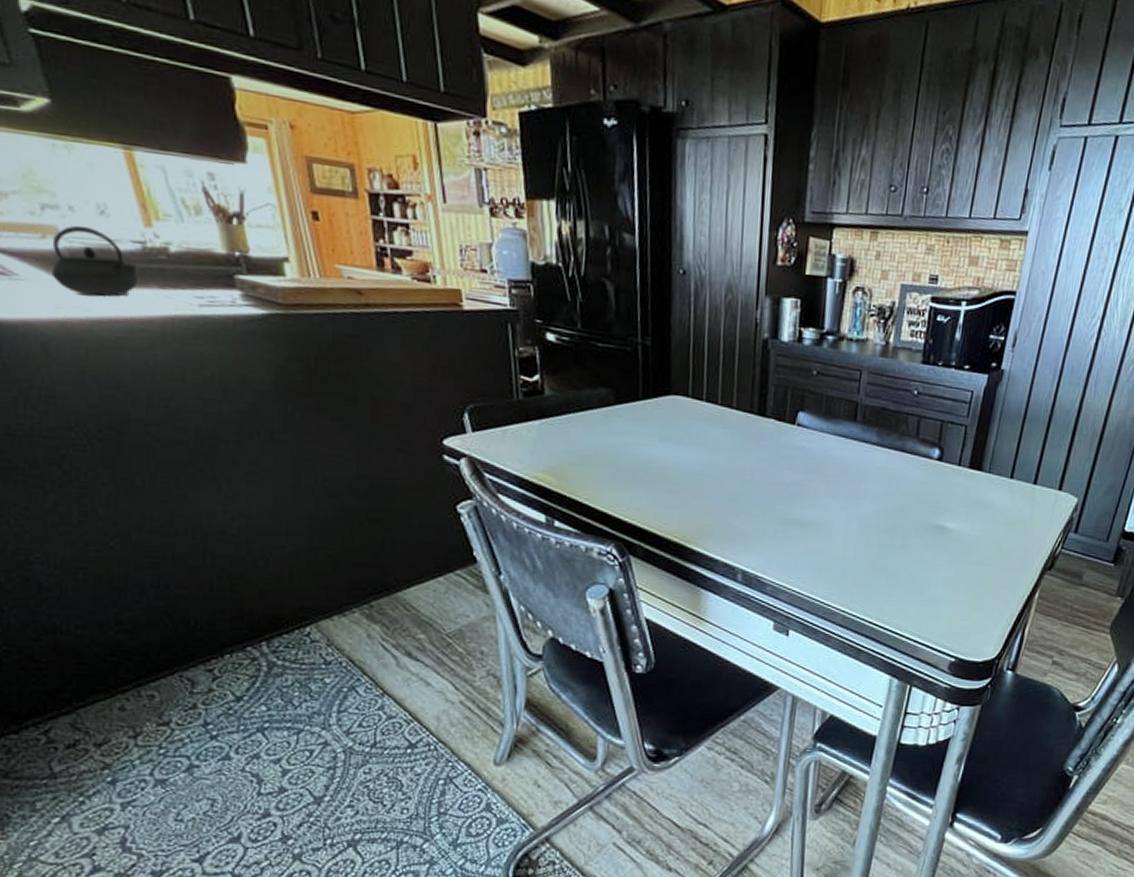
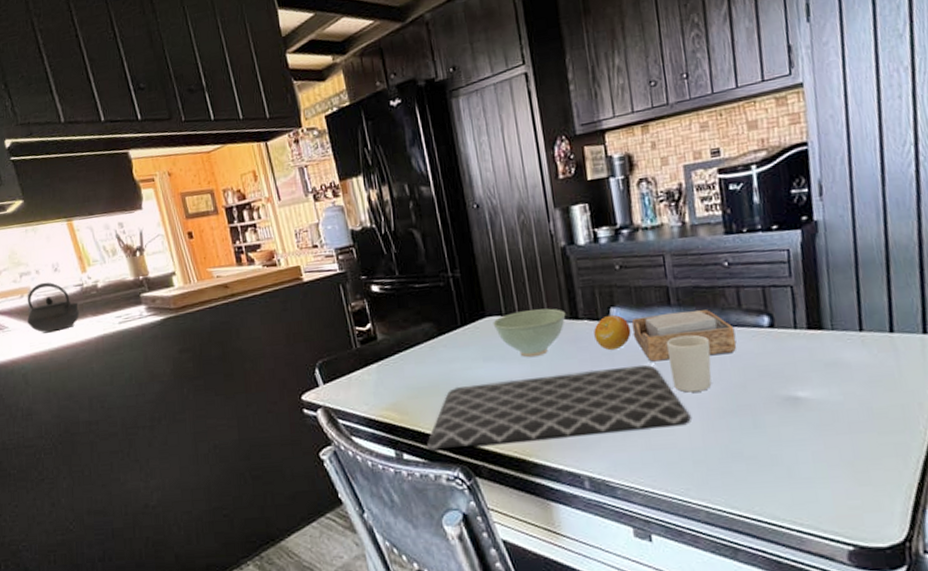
placemat: none [583,461,849,535] -> present [427,364,691,450]
bowl: none [677,396,754,447] -> present [493,308,566,358]
fruit: none [777,418,814,455] -> present [594,314,631,351]
napkin holder: none [814,426,908,477] -> present [631,310,737,362]
mug: none [840,452,884,508] -> present [666,334,712,393]

